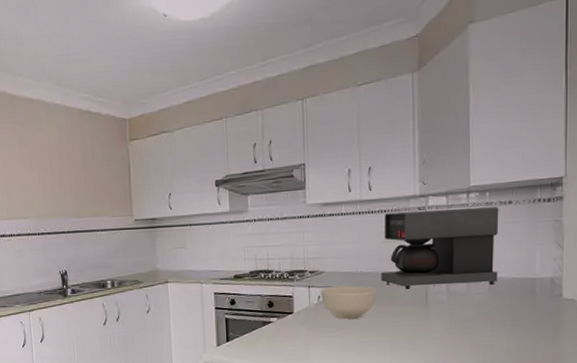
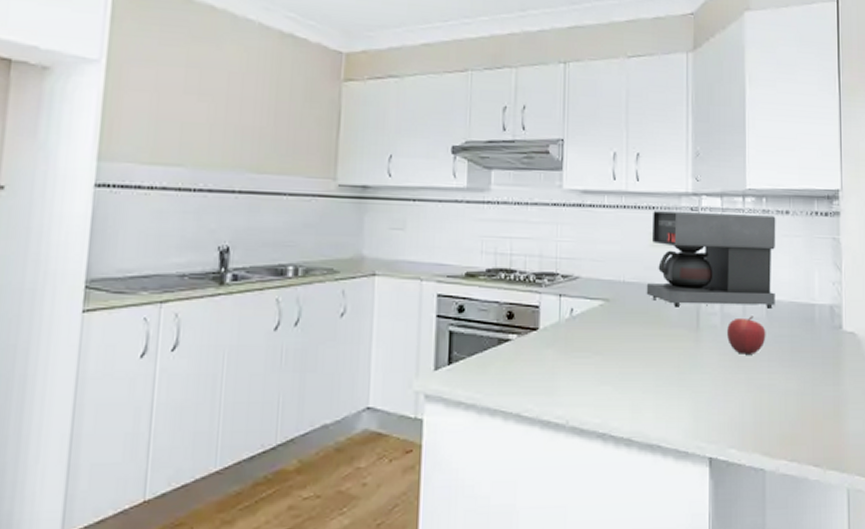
bowl: present [320,286,377,319] -> none [573,298,642,341]
fruit: none [453,292,489,323] -> present [727,316,766,354]

